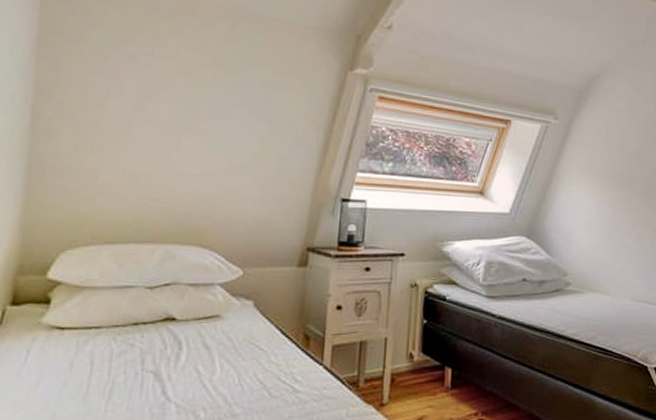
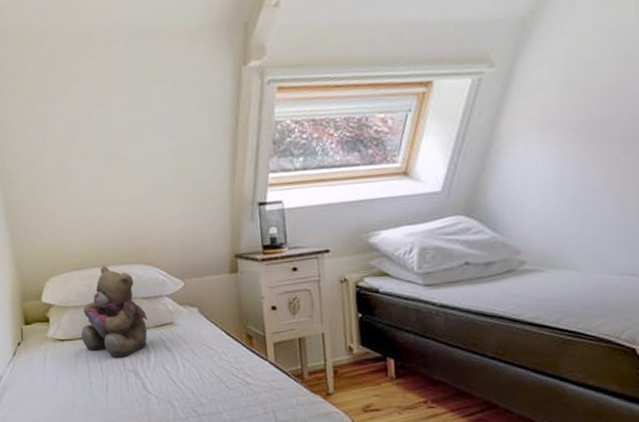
teddy bear: none [91,242,189,355] -> present [81,265,148,358]

